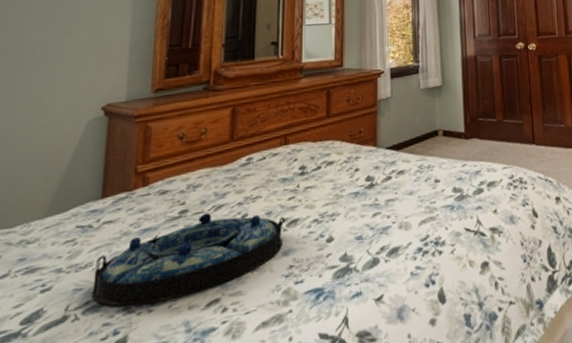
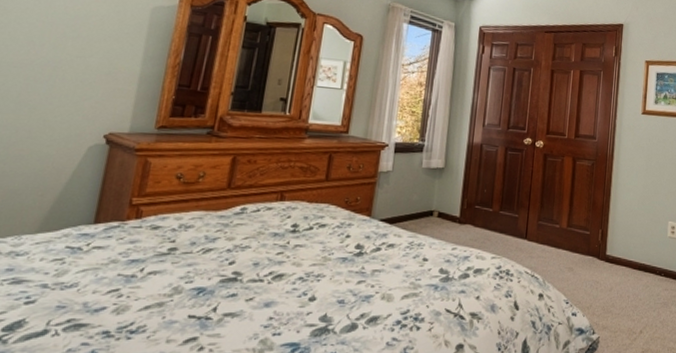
serving tray: present [90,212,286,307] -> none [72,254,272,332]

